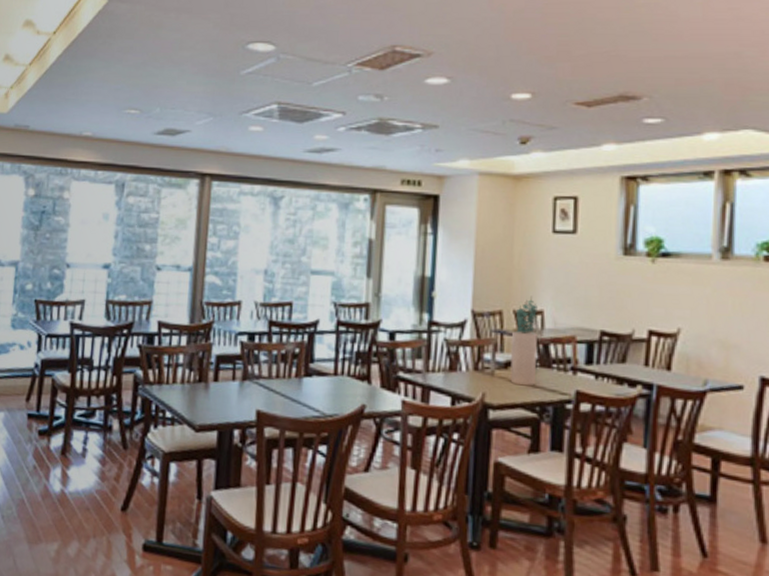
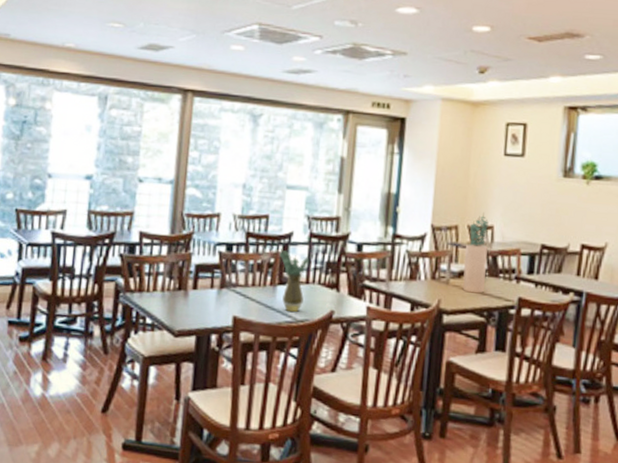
vase: none [304,338,337,407] -> present [279,249,310,313]

